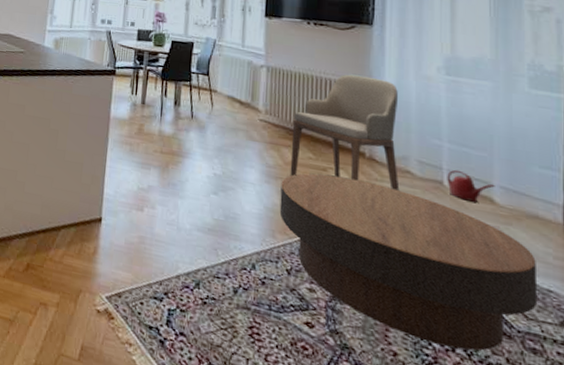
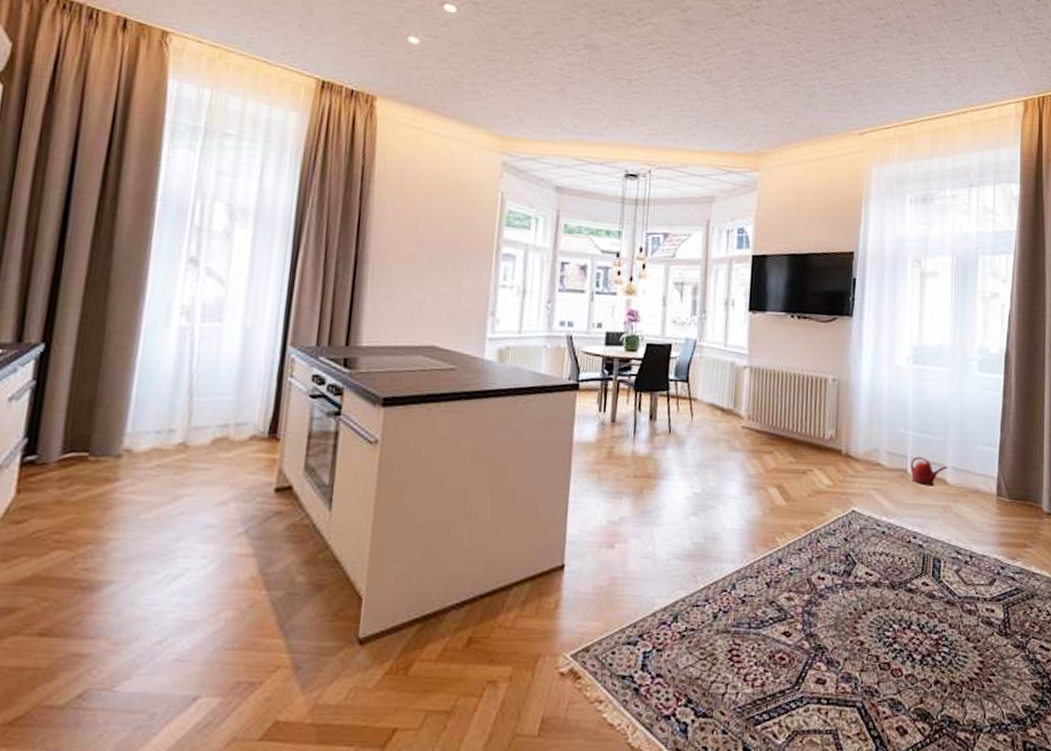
coffee table: present [279,173,538,351] -> none [760,477,975,625]
armchair: present [290,74,400,192] -> none [771,369,872,485]

